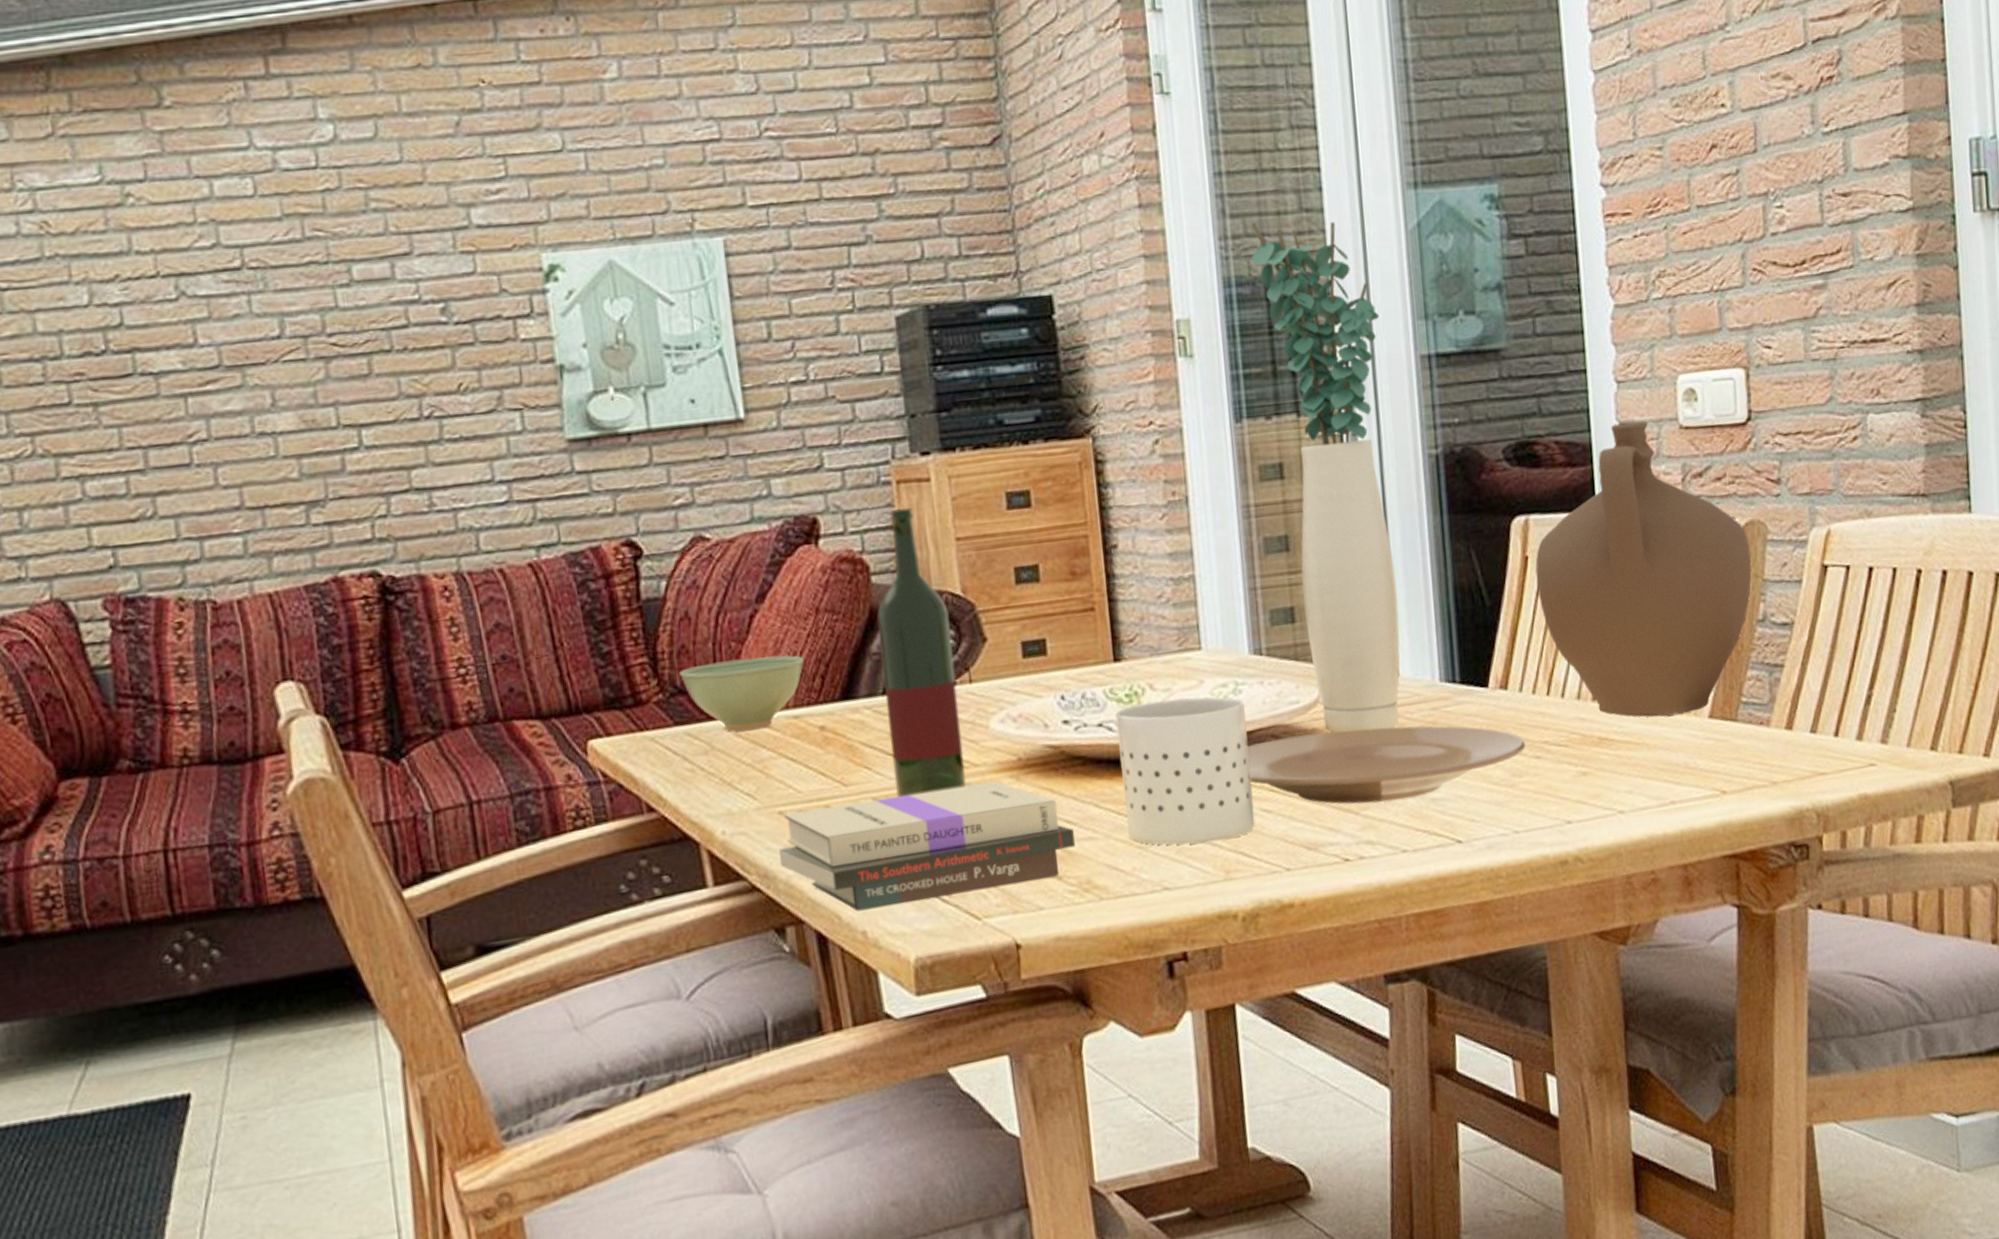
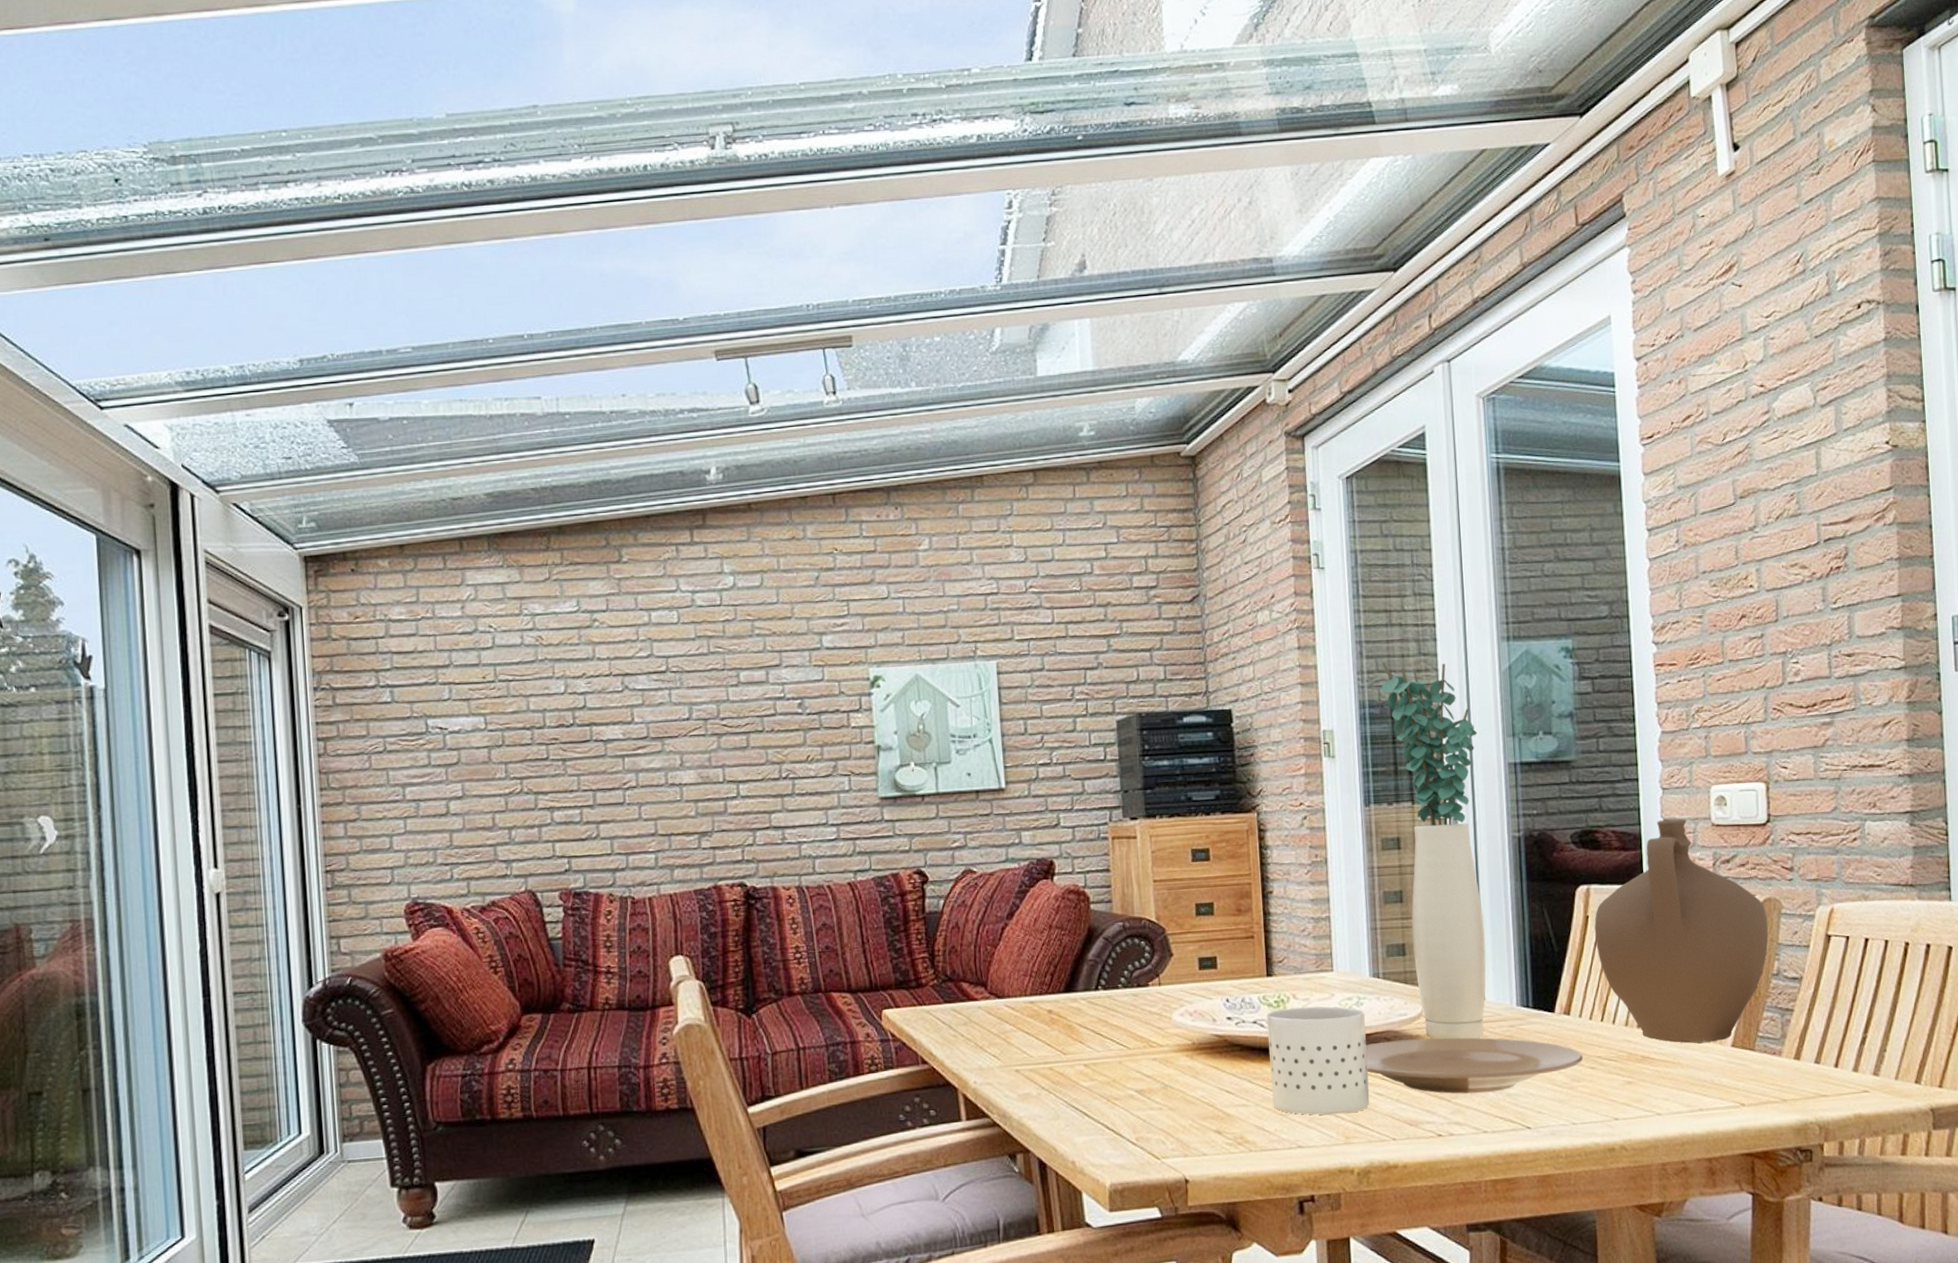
bowl: present [679,655,804,732] -> none [950,957,1039,1010]
books: present [779,781,1075,911] -> none [1015,1058,1232,1146]
wine bottle: present [877,508,967,798] -> none [1093,857,1154,1065]

